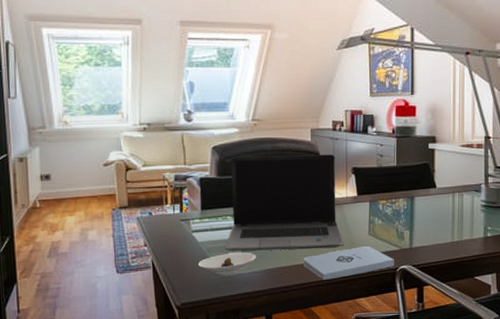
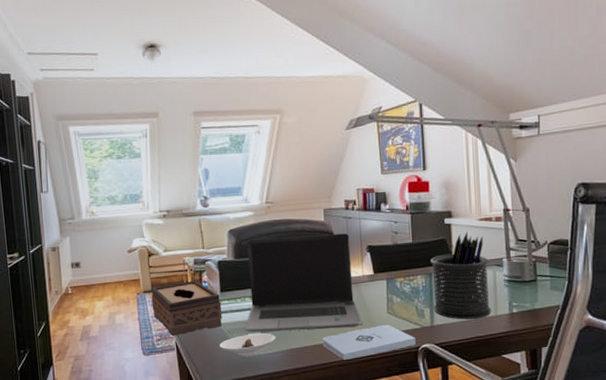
tissue box: none [127,197,202,254] -> present [151,280,223,337]
pen holder: none [413,157,468,242] -> present [430,232,492,320]

